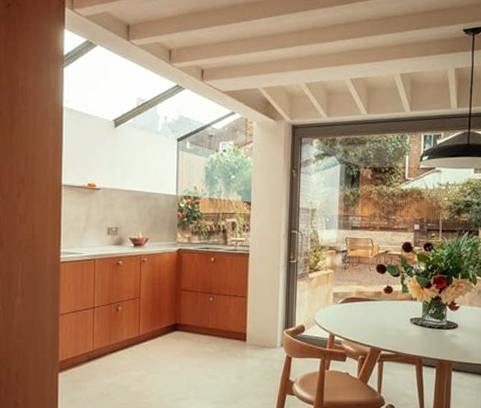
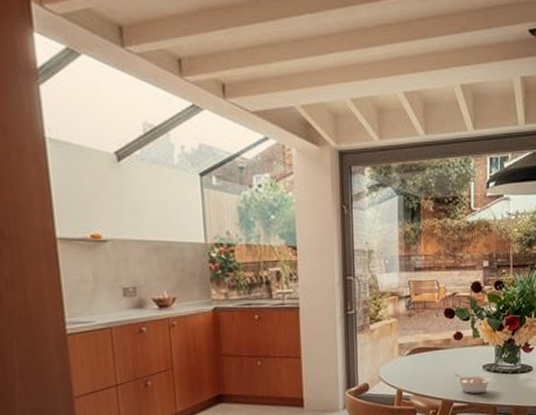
legume: none [384,324,418,345] -> present [455,373,491,394]

